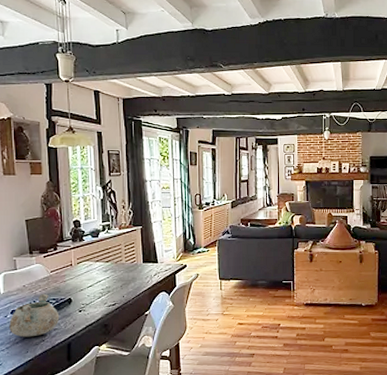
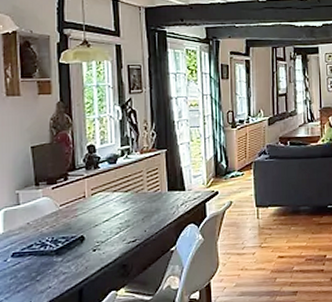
decorative bowl: present [9,293,60,338] -> none [9,231,70,285]

